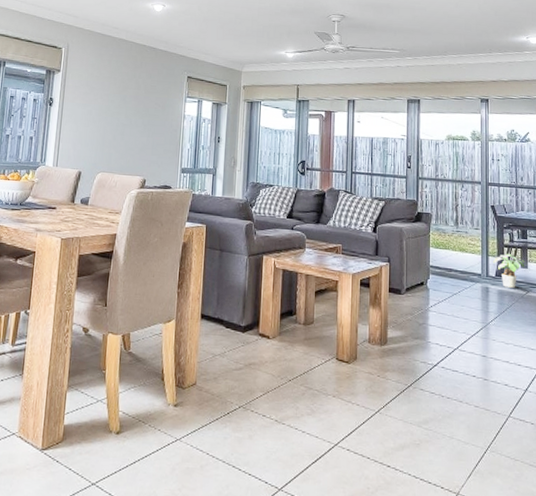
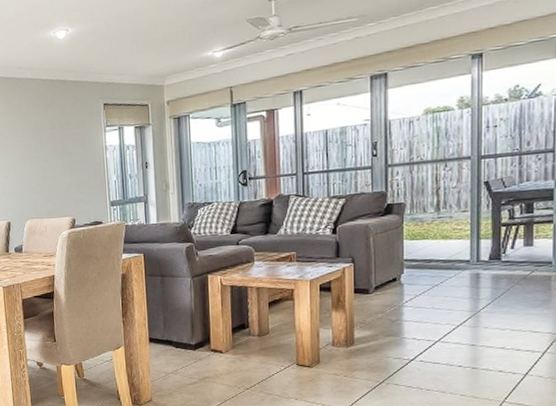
potted plant: present [493,254,527,288] -> none [486,233,532,270]

